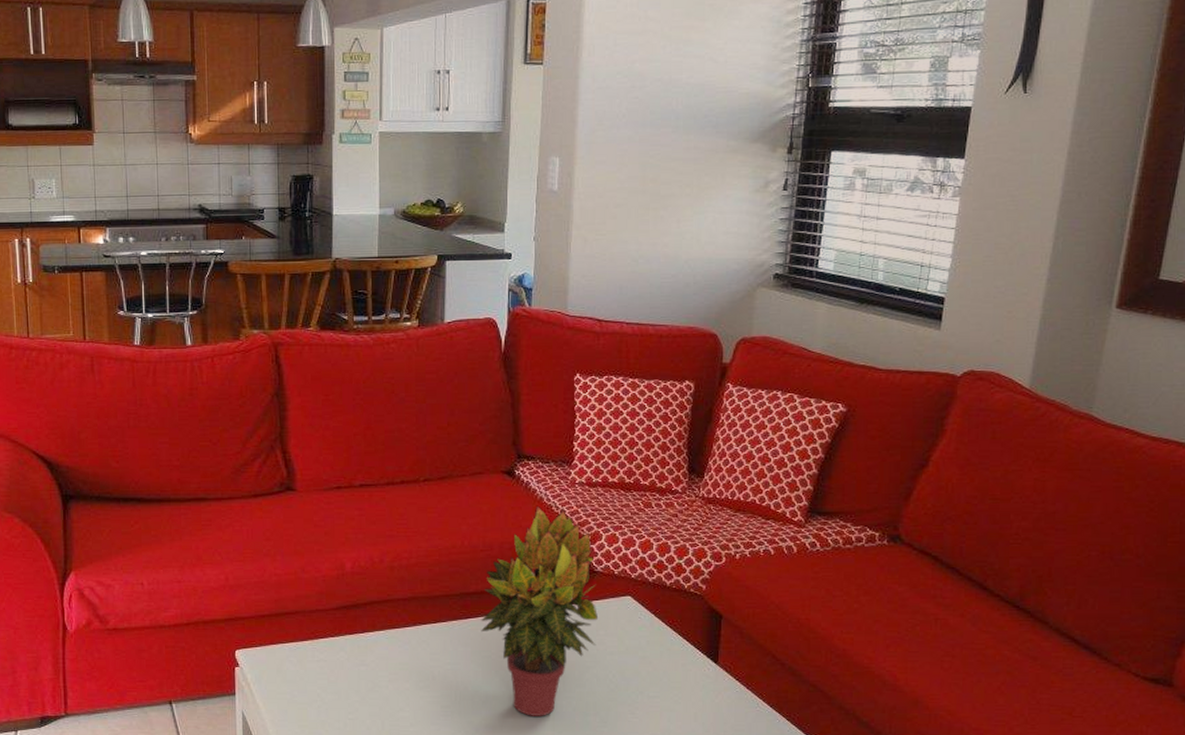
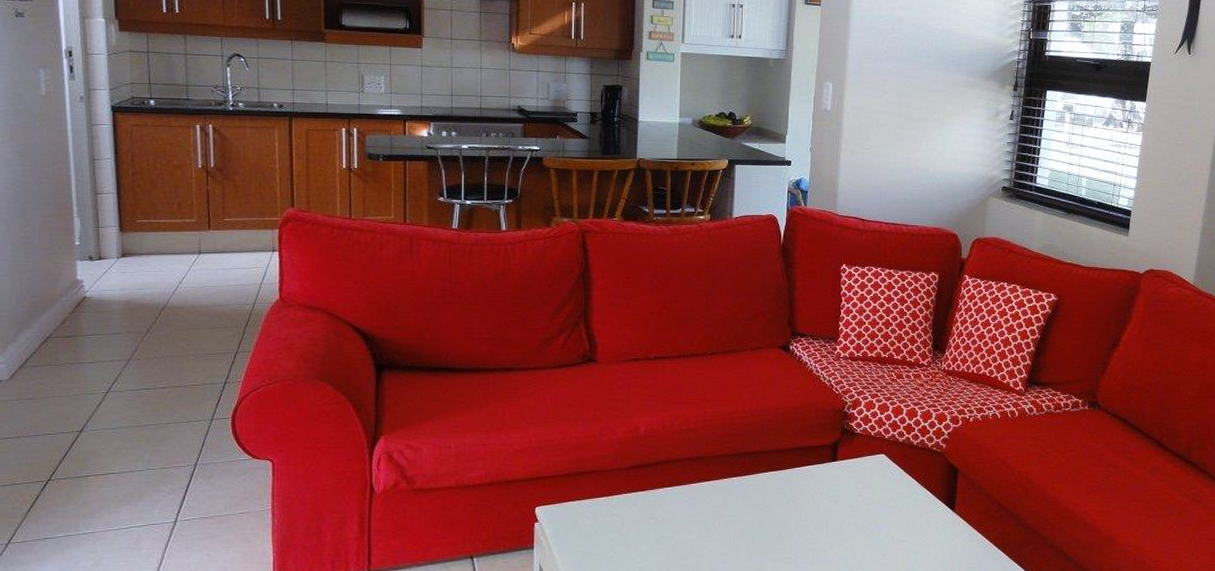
potted plant: present [481,505,598,716] -> none [757,376,857,561]

